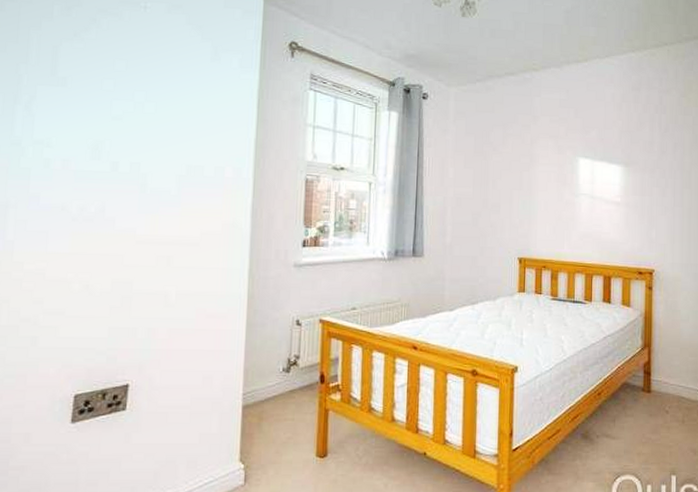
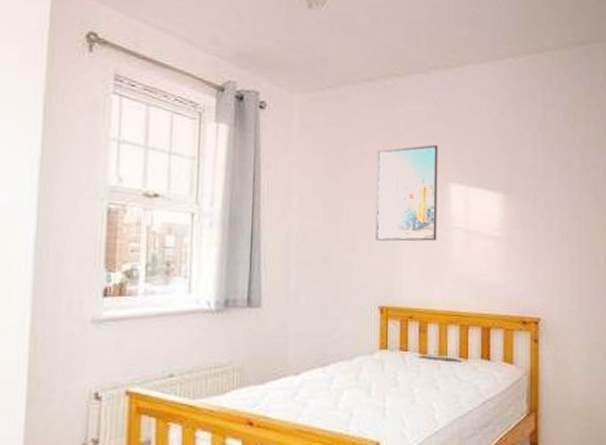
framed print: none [516,126,569,206] -> present [375,144,438,242]

